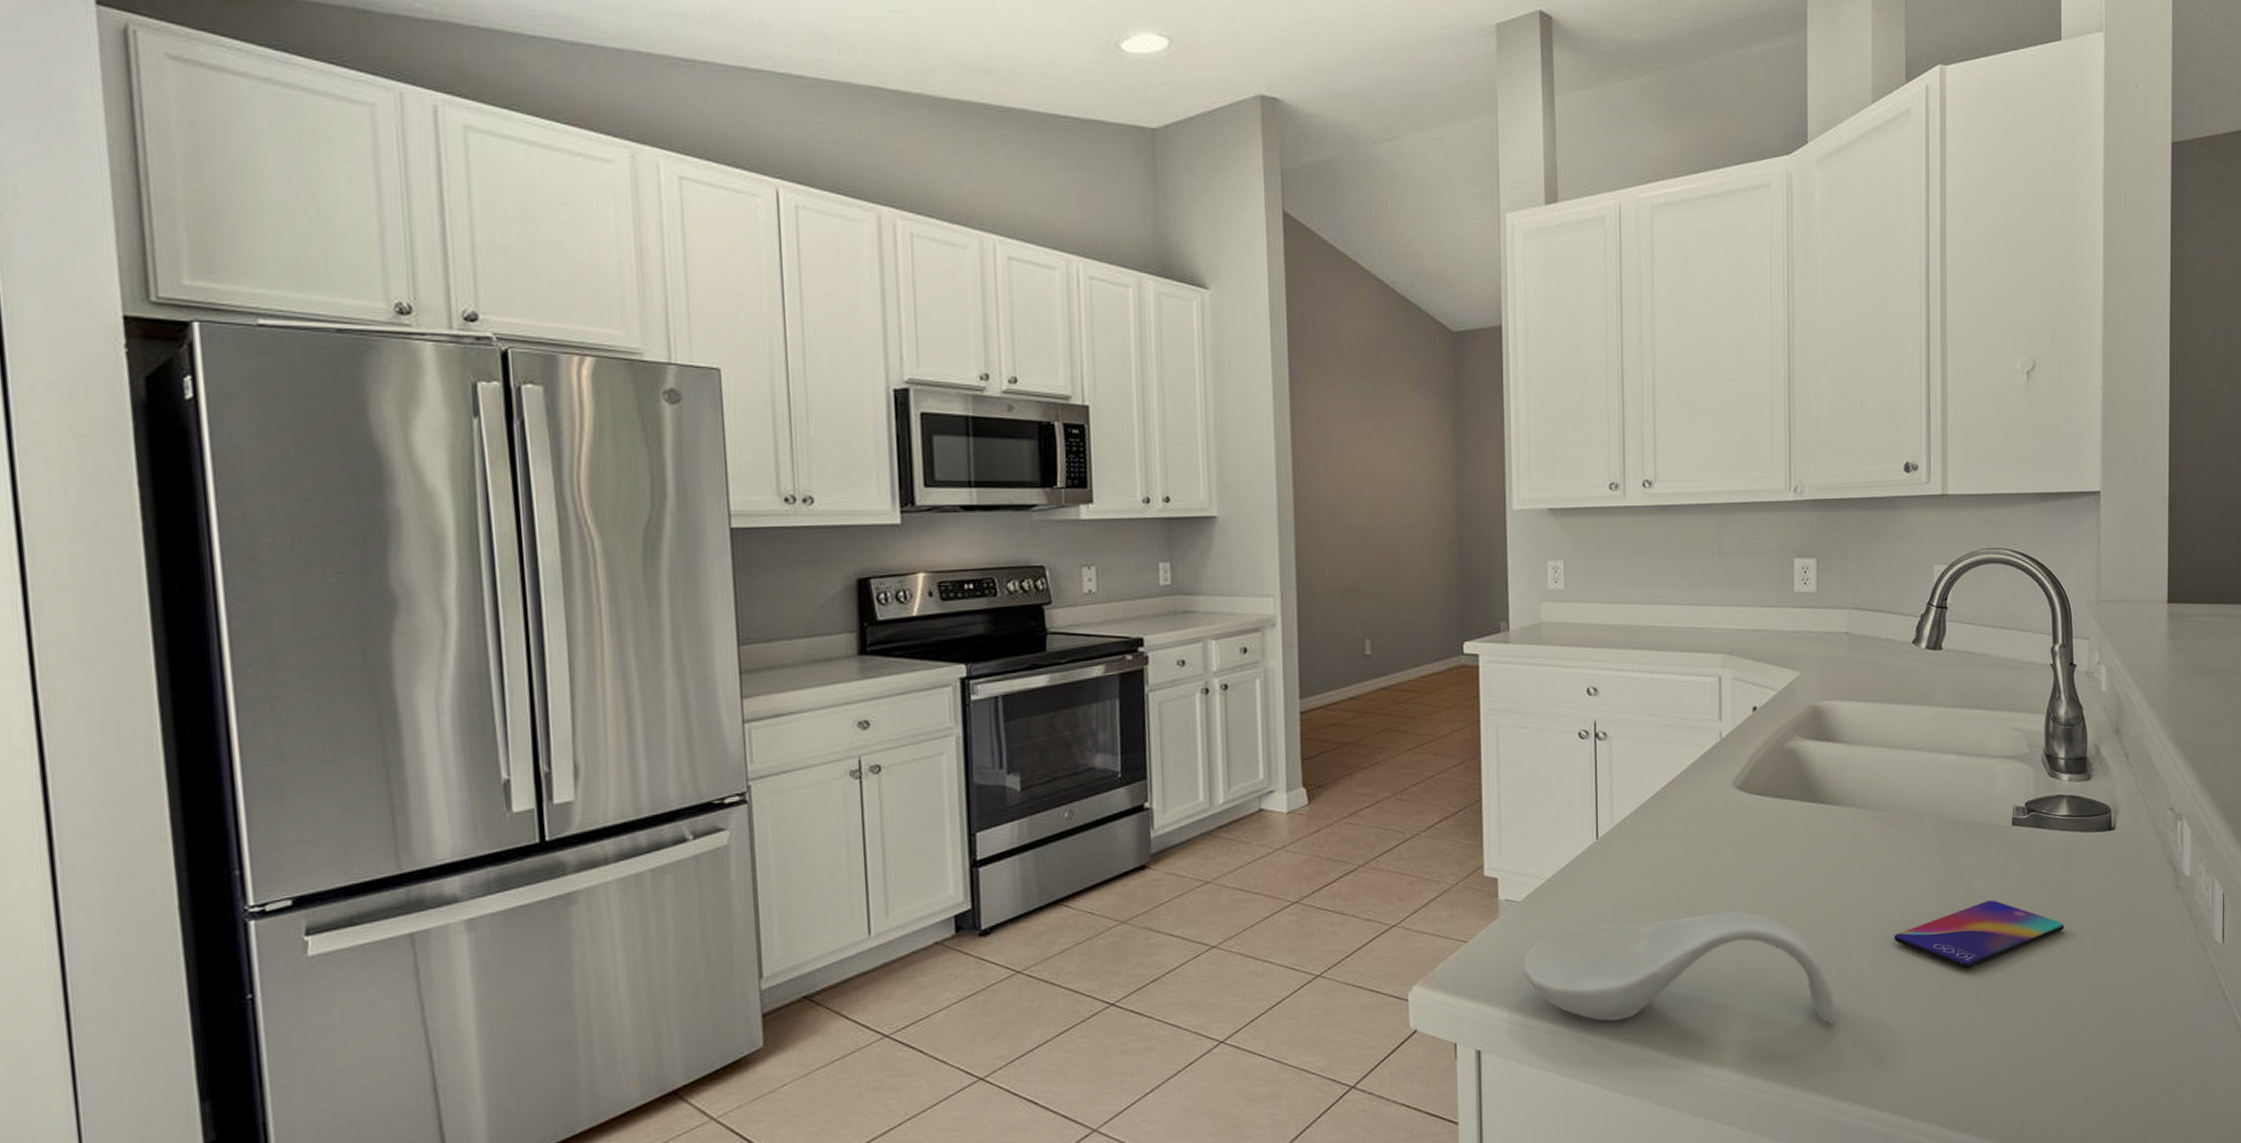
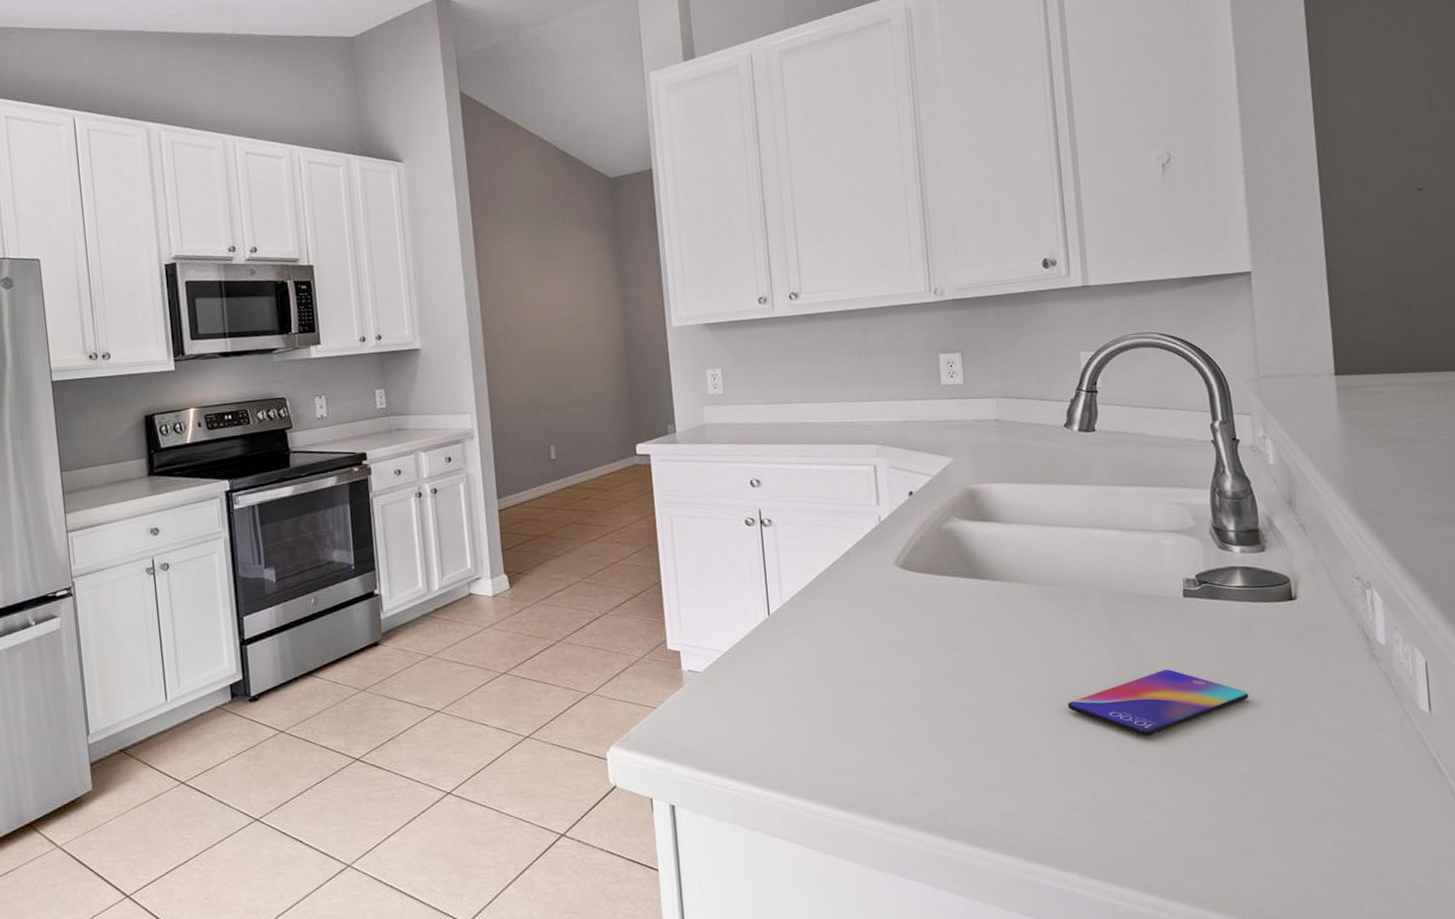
spoon rest: present [1522,911,1836,1023] -> none [707,680,1014,787]

